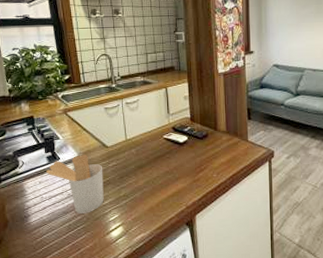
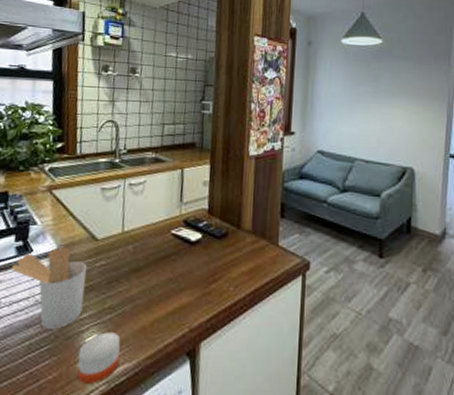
candle: none [106,213,137,249] -> present [77,332,121,384]

